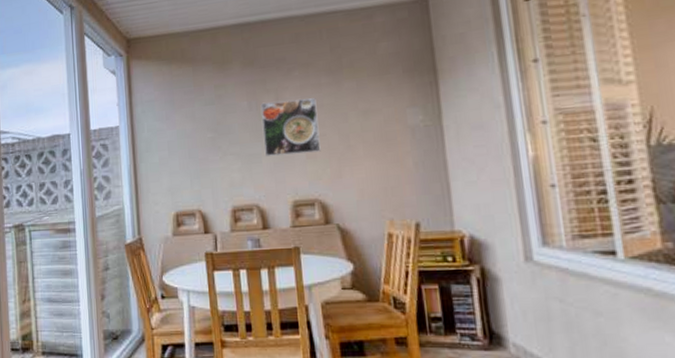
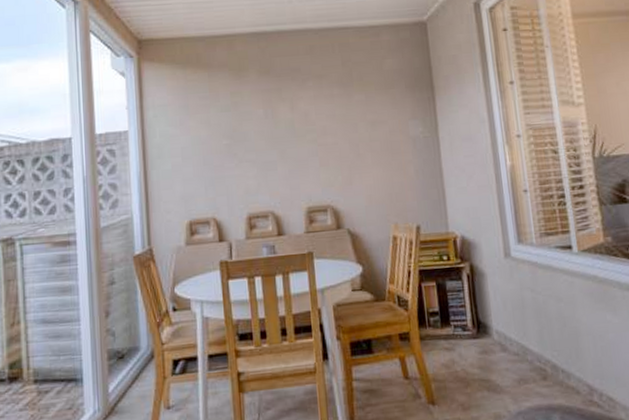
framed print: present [260,98,321,156] -> none [276,108,333,164]

